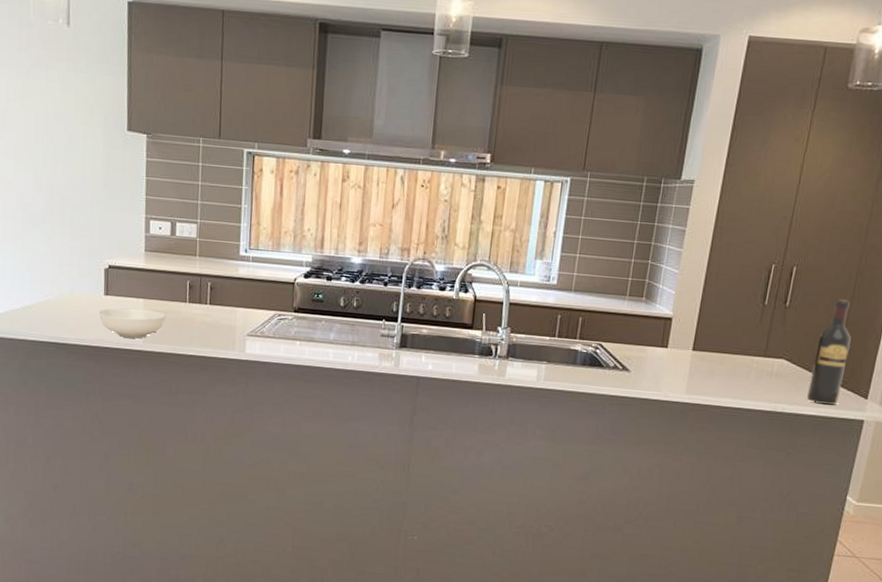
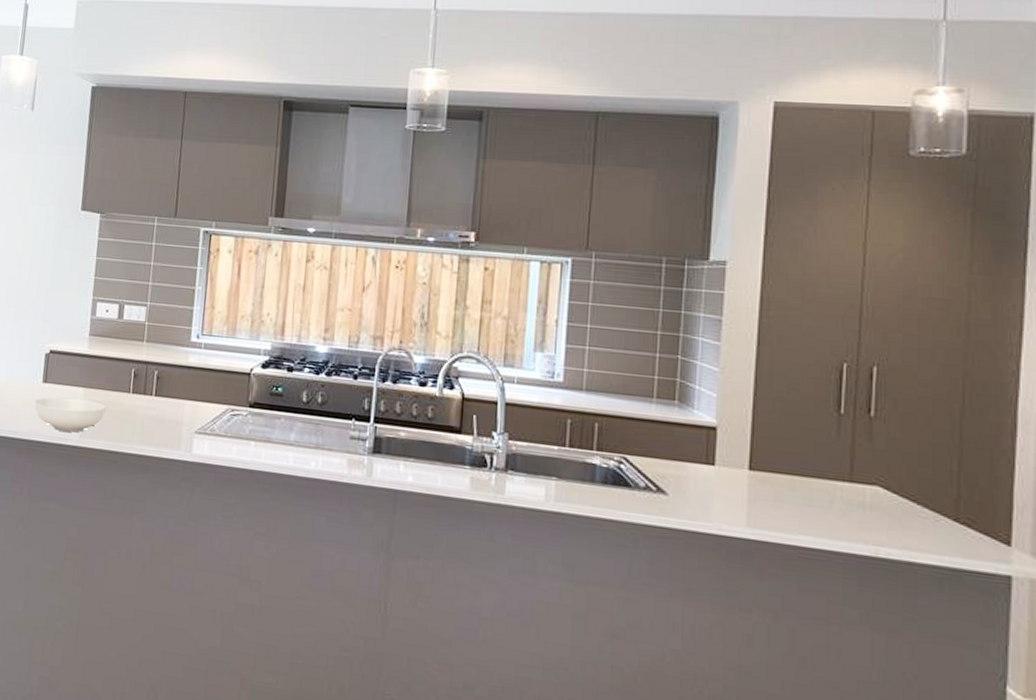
wine bottle: present [807,298,851,405] -> none [921,408,971,553]

